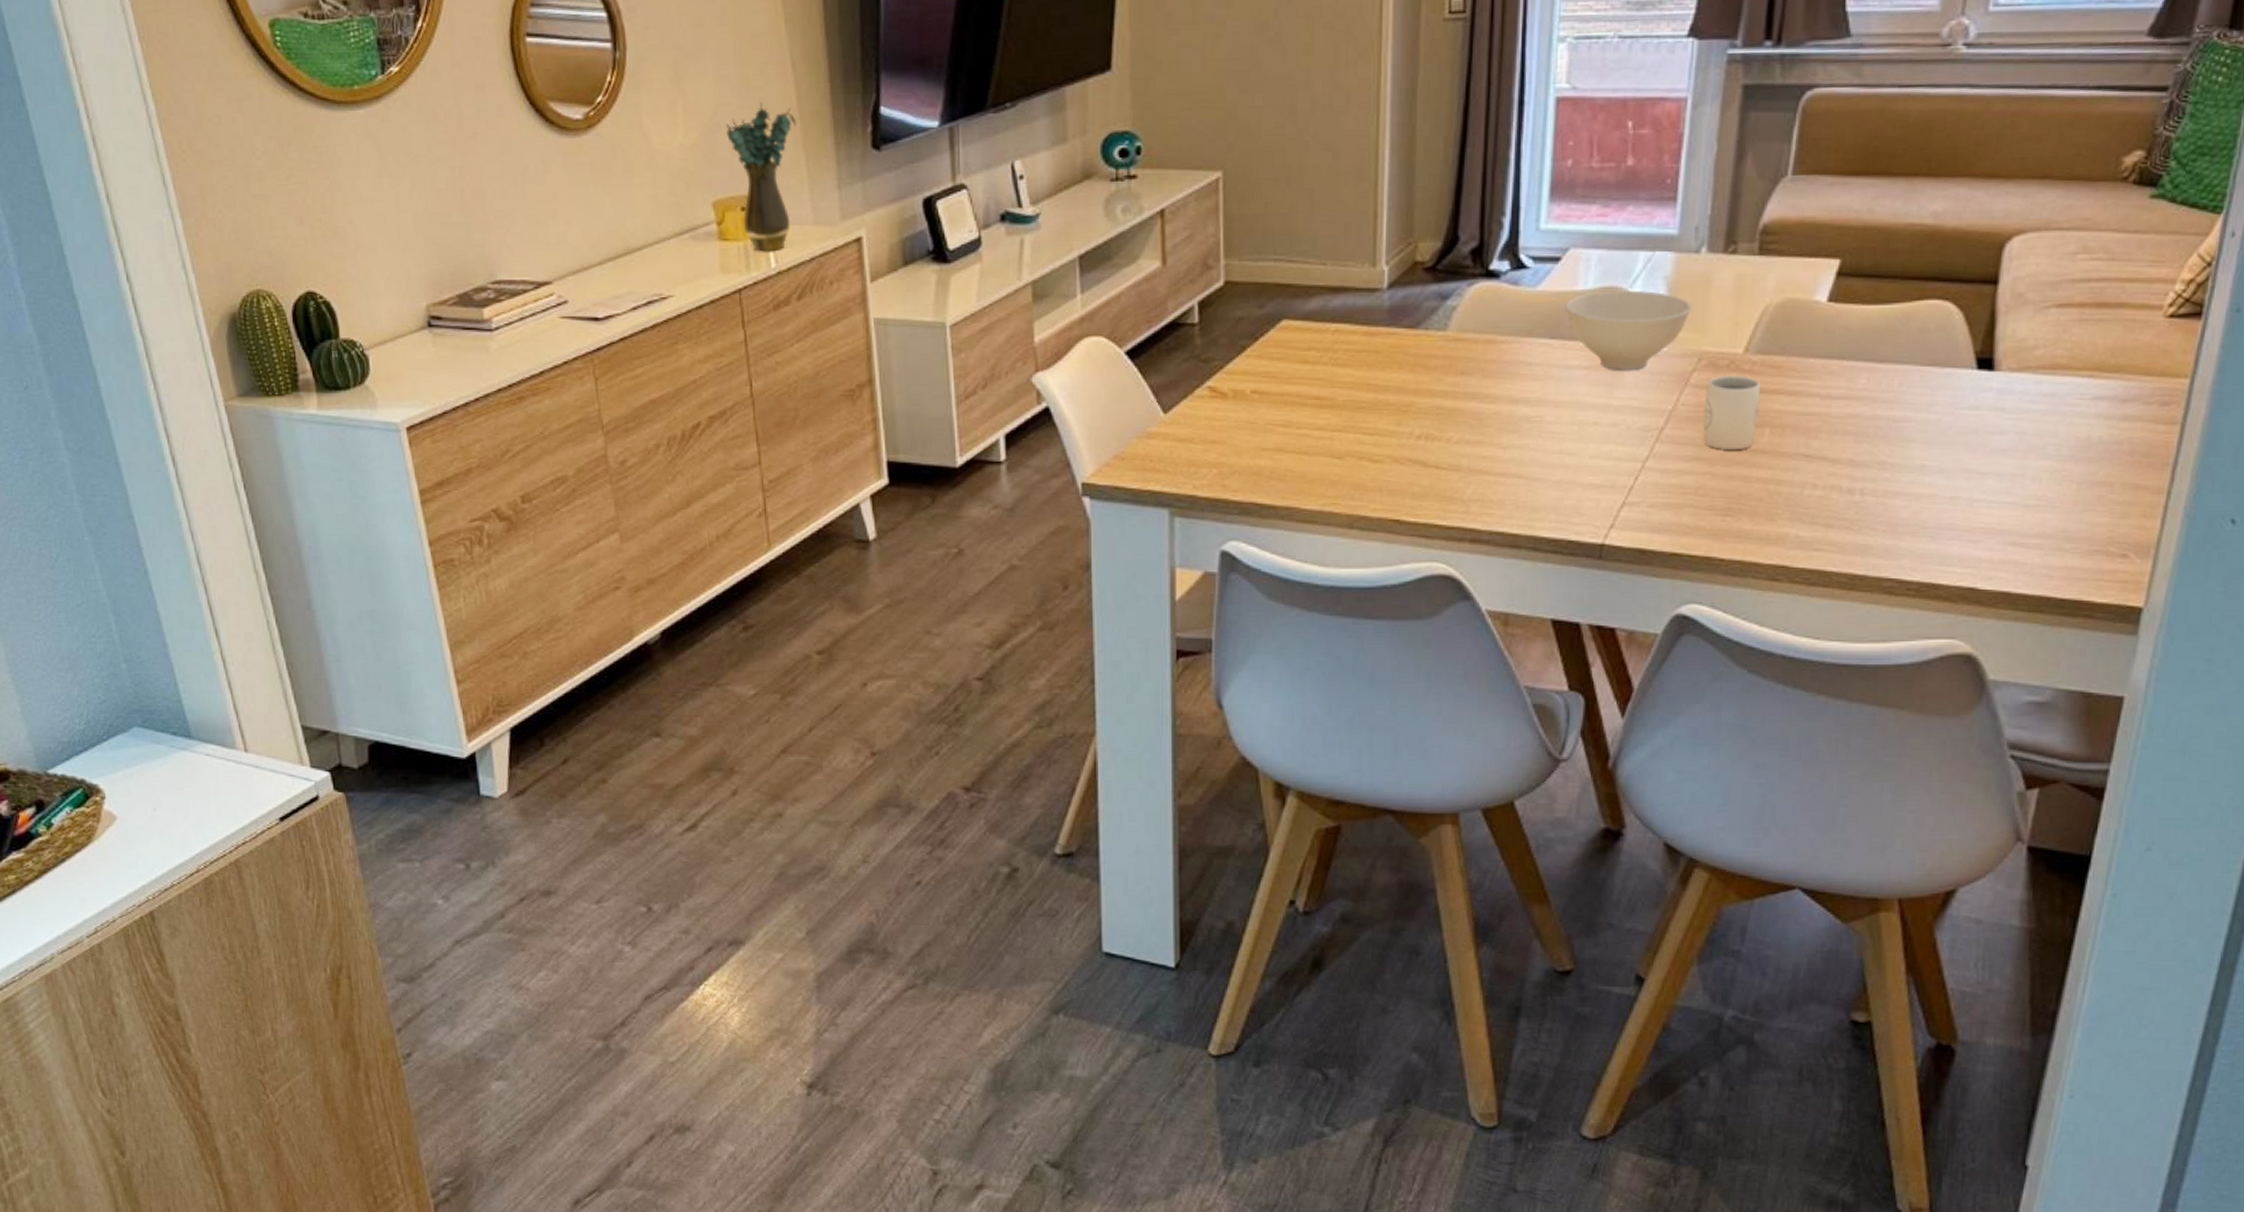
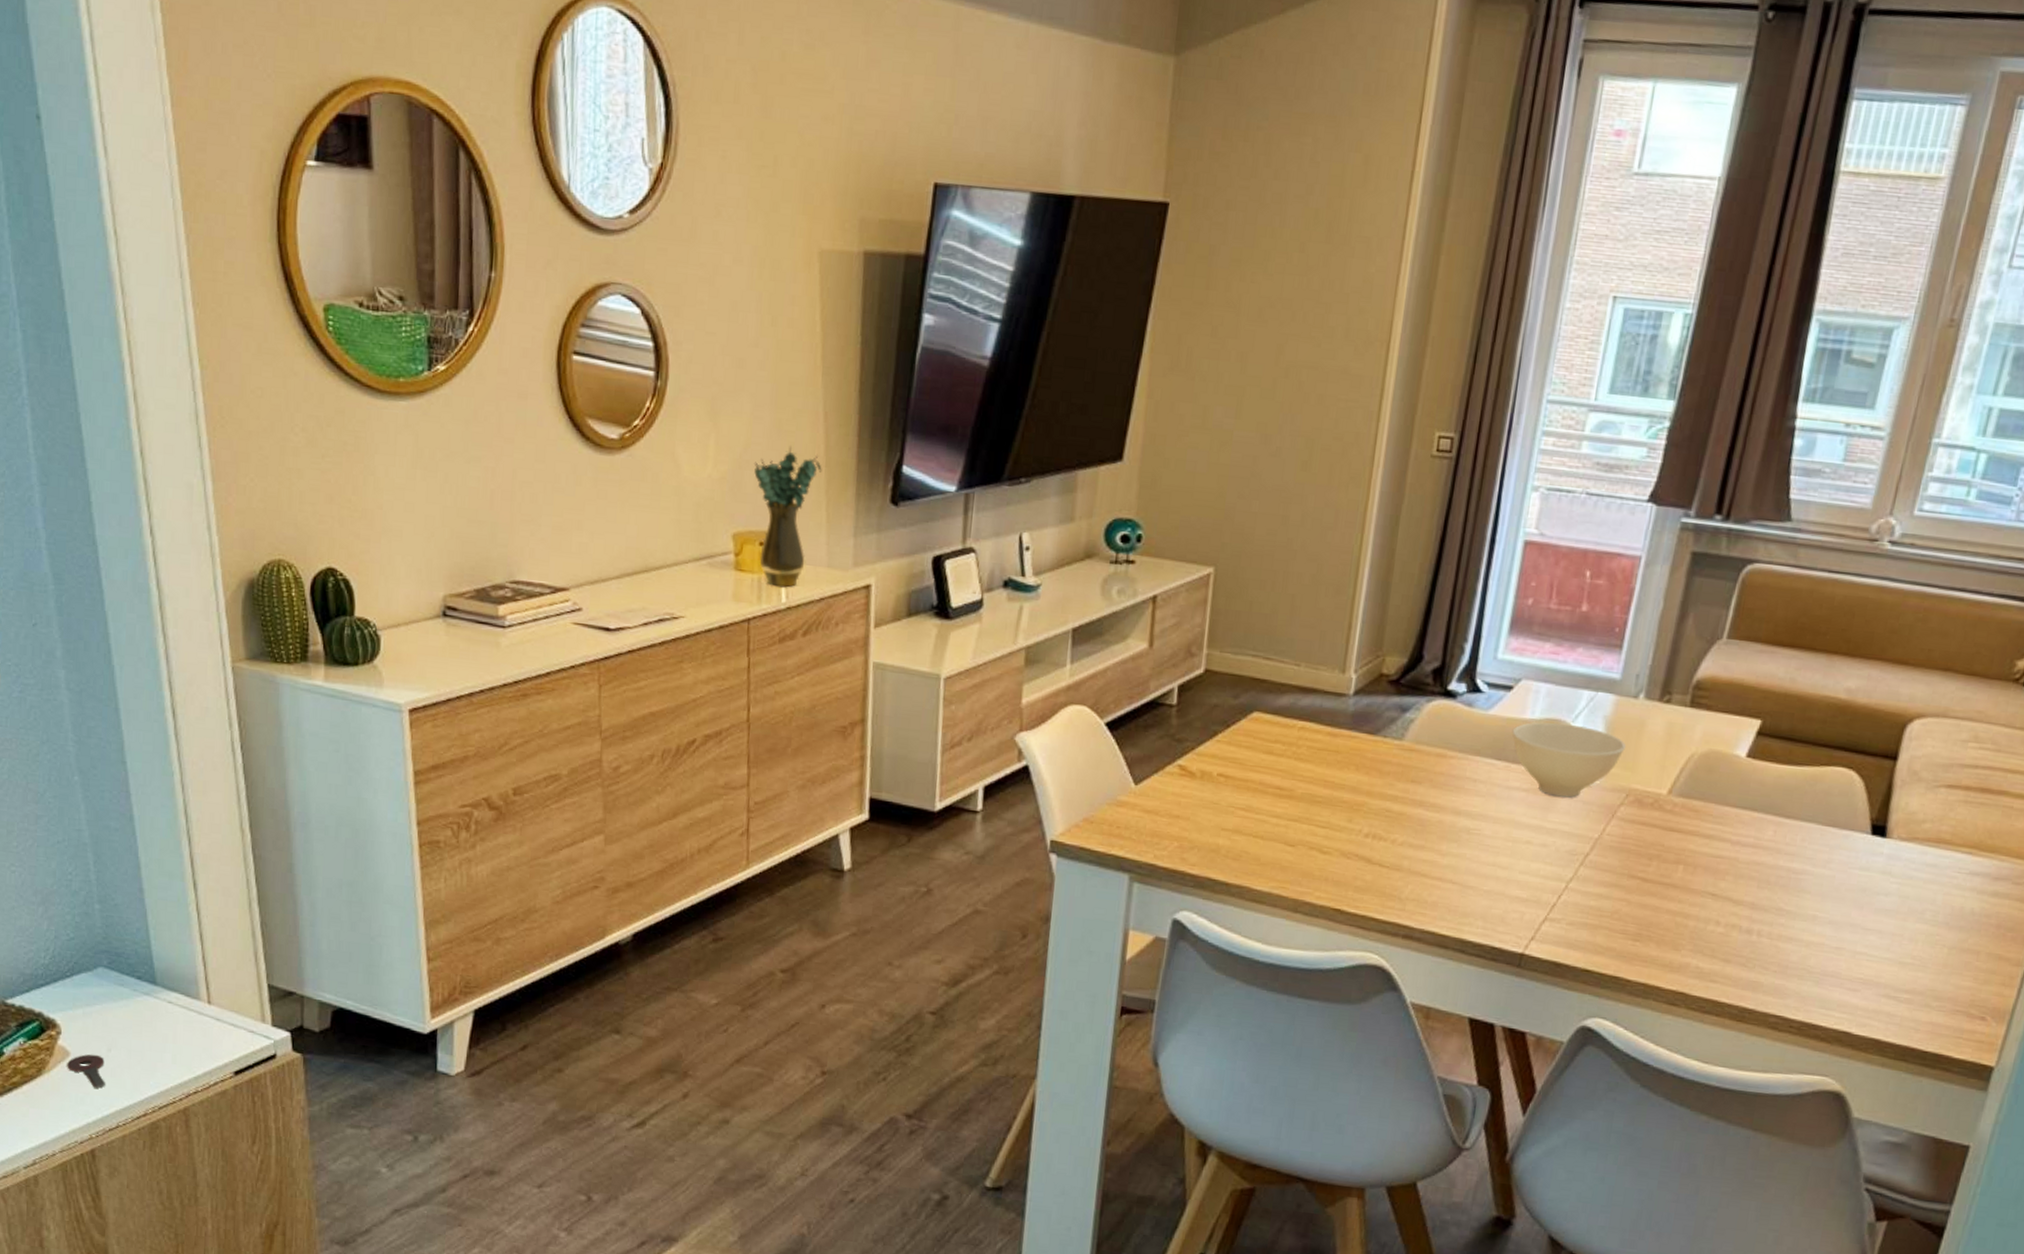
key: none [115,815,155,849] -> present [67,1054,105,1088]
mug: present [1703,375,1761,451] -> none [1623,812,1680,882]

